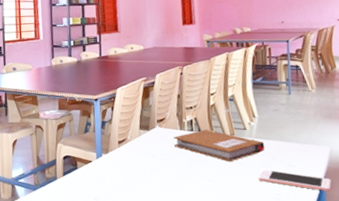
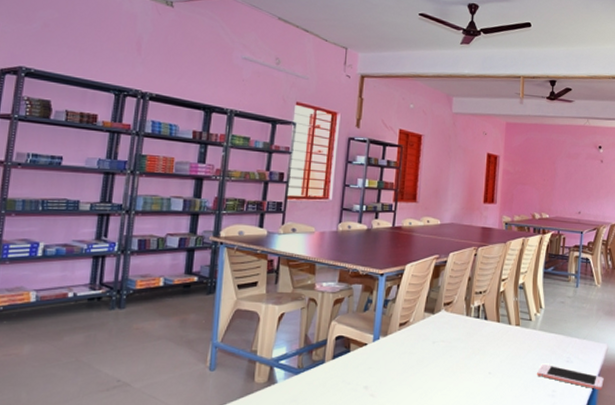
notebook: present [173,130,265,162] -> none [457,318,548,354]

